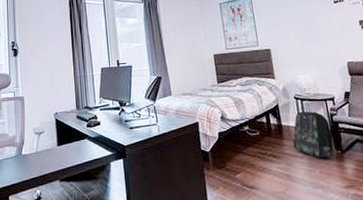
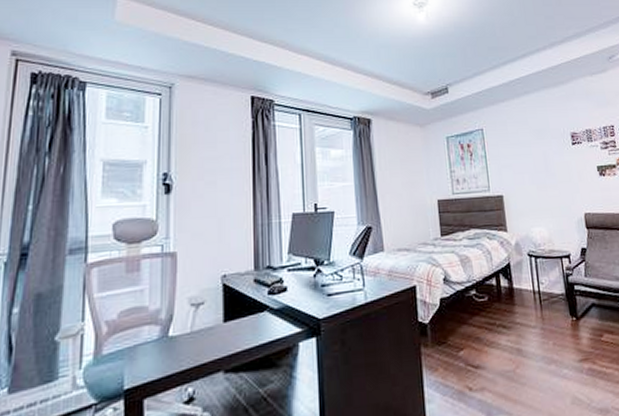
backpack: present [292,111,334,158] -> none [525,270,569,327]

